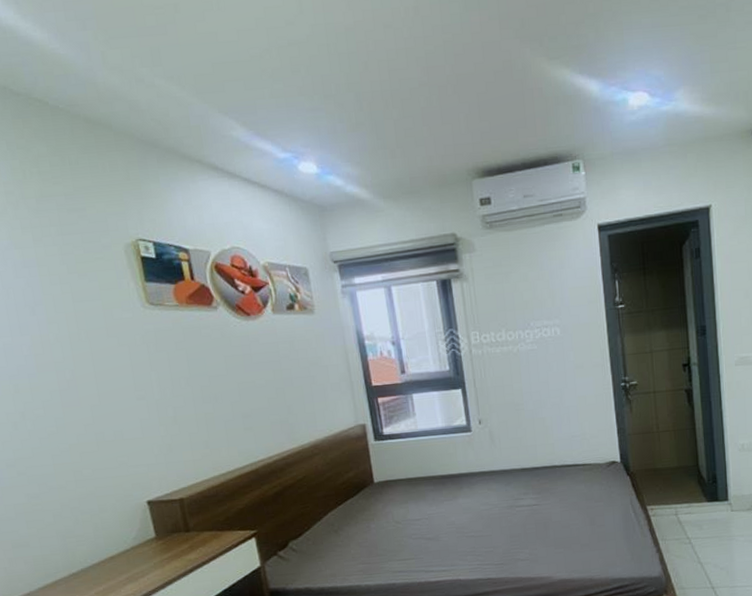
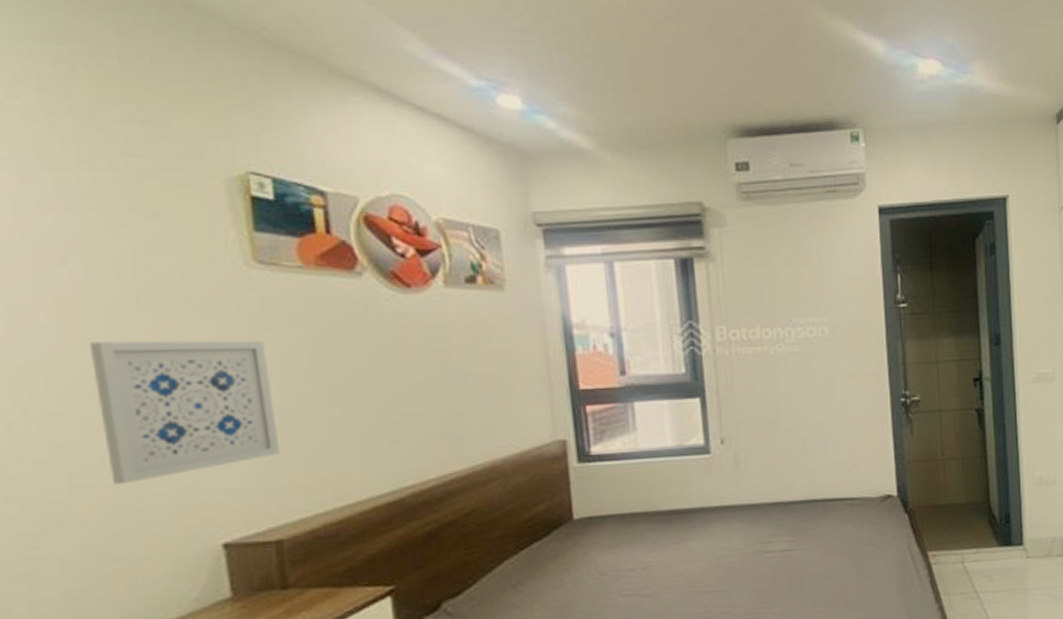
wall art: none [54,360,176,463] -> present [88,340,281,485]

